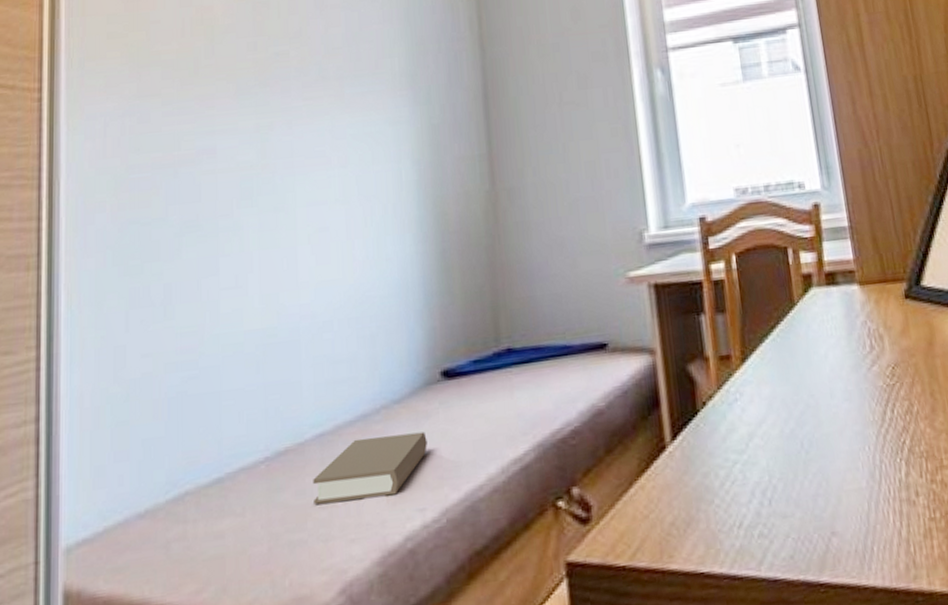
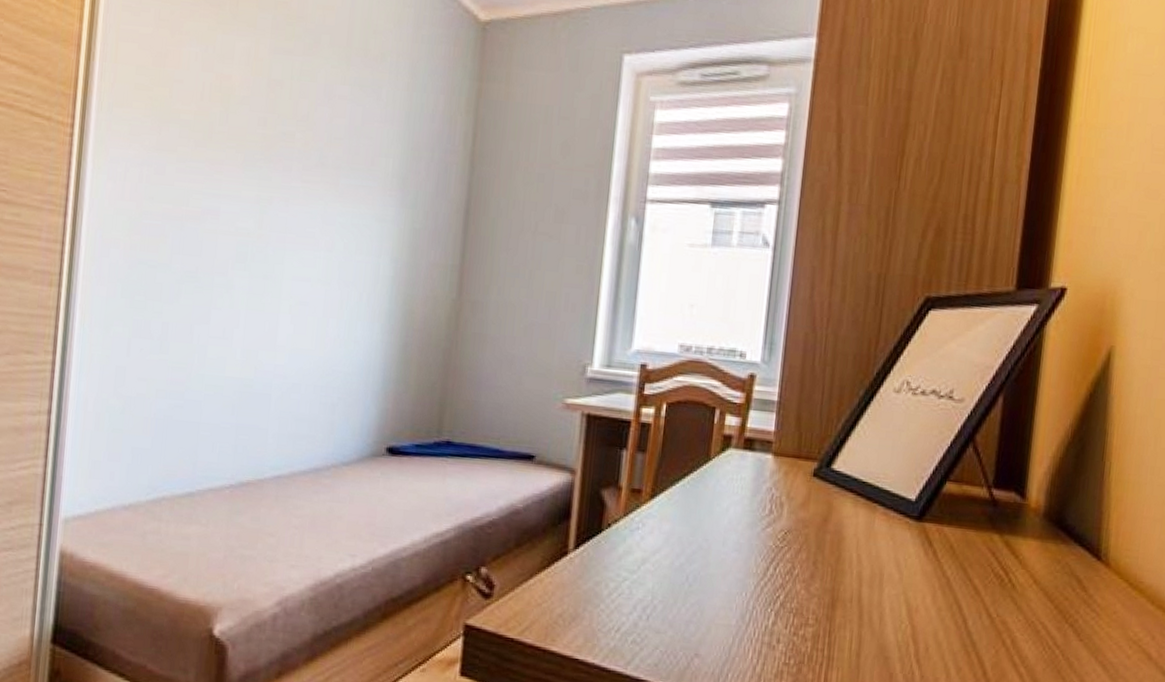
book: present [313,431,427,505] -> none [265,487,366,539]

